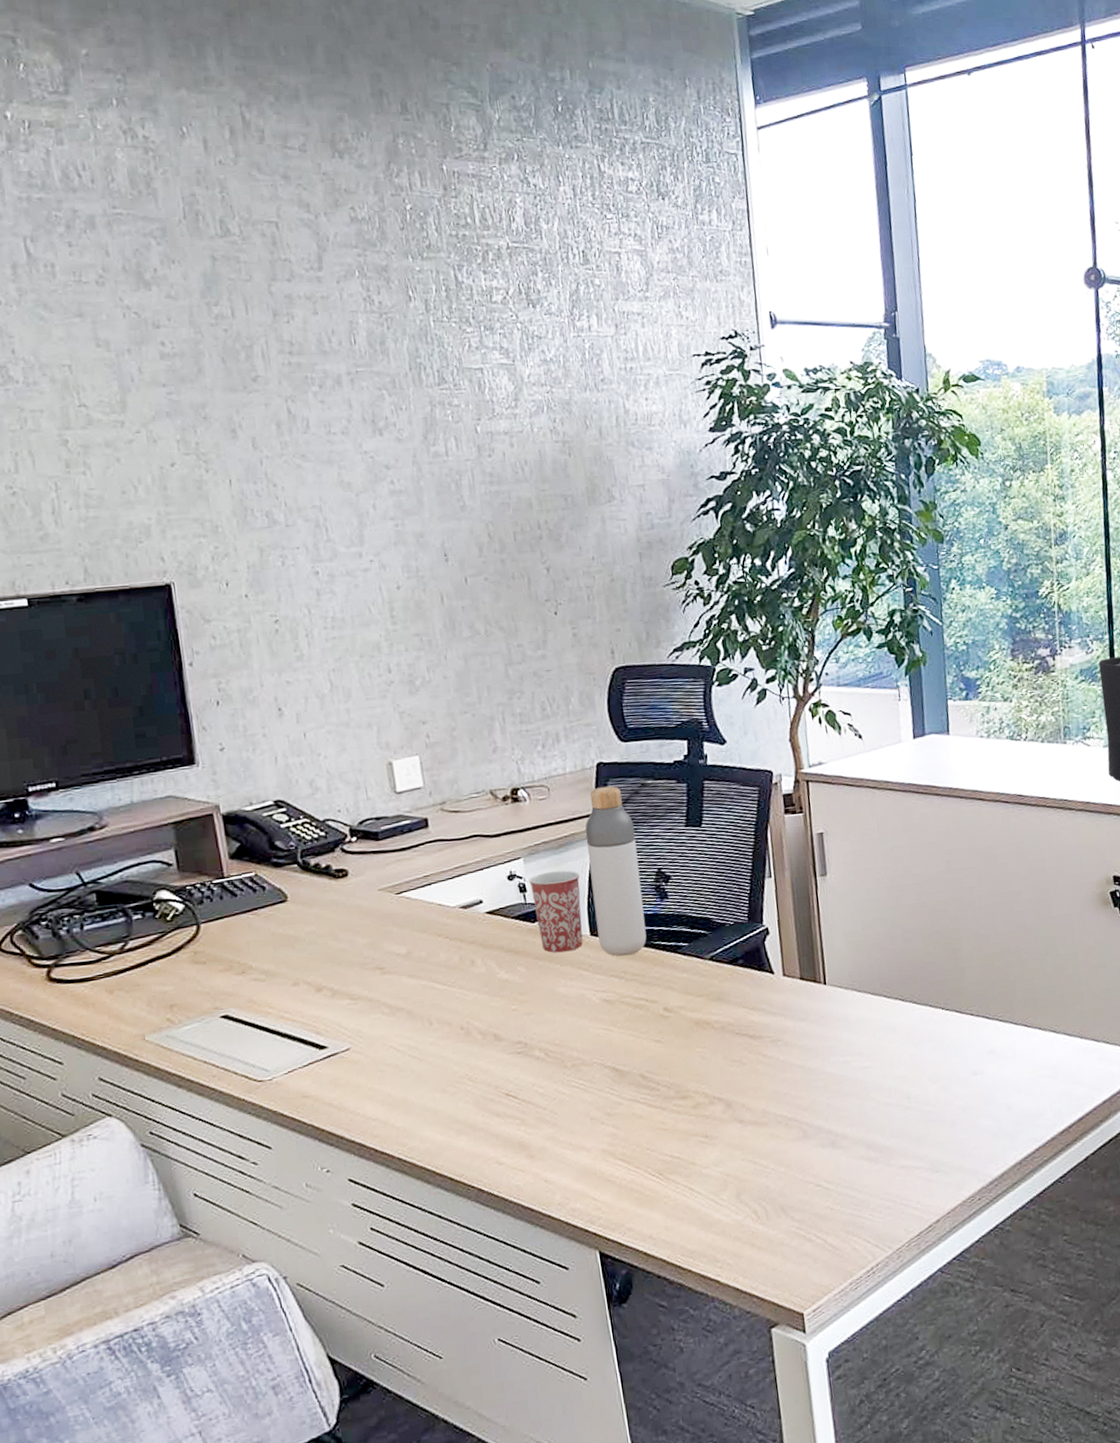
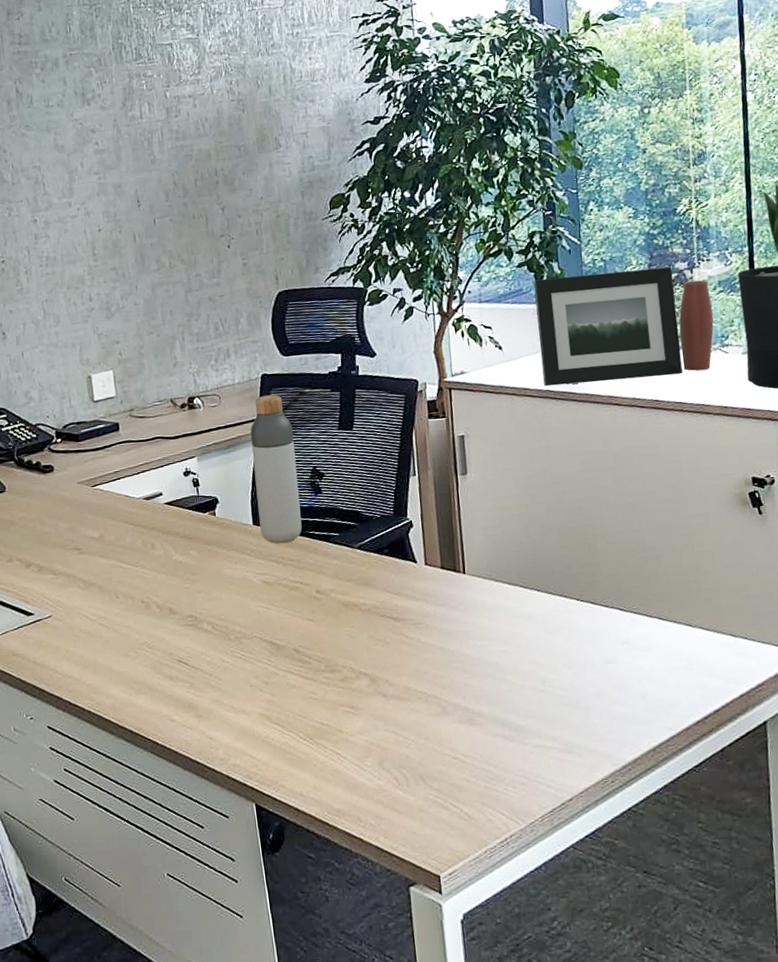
mug: present [529,870,583,953] -> none [201,468,247,540]
picture frame: none [894,652,1046,780] -> present [533,266,683,387]
vase: none [1041,668,1076,764] -> present [678,280,714,371]

